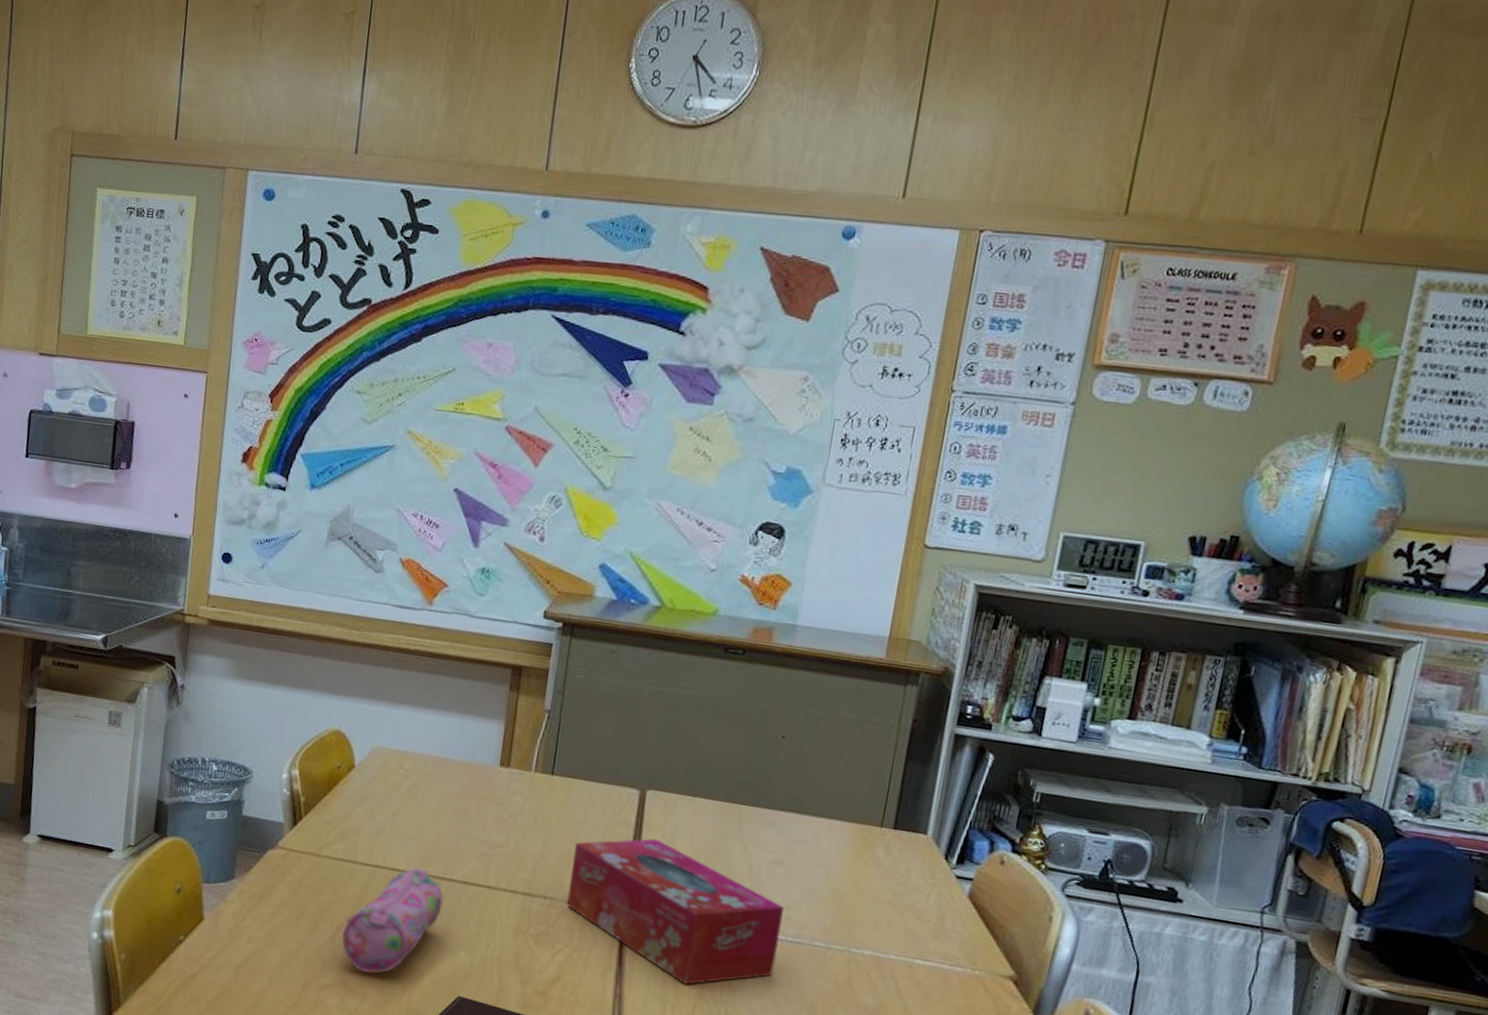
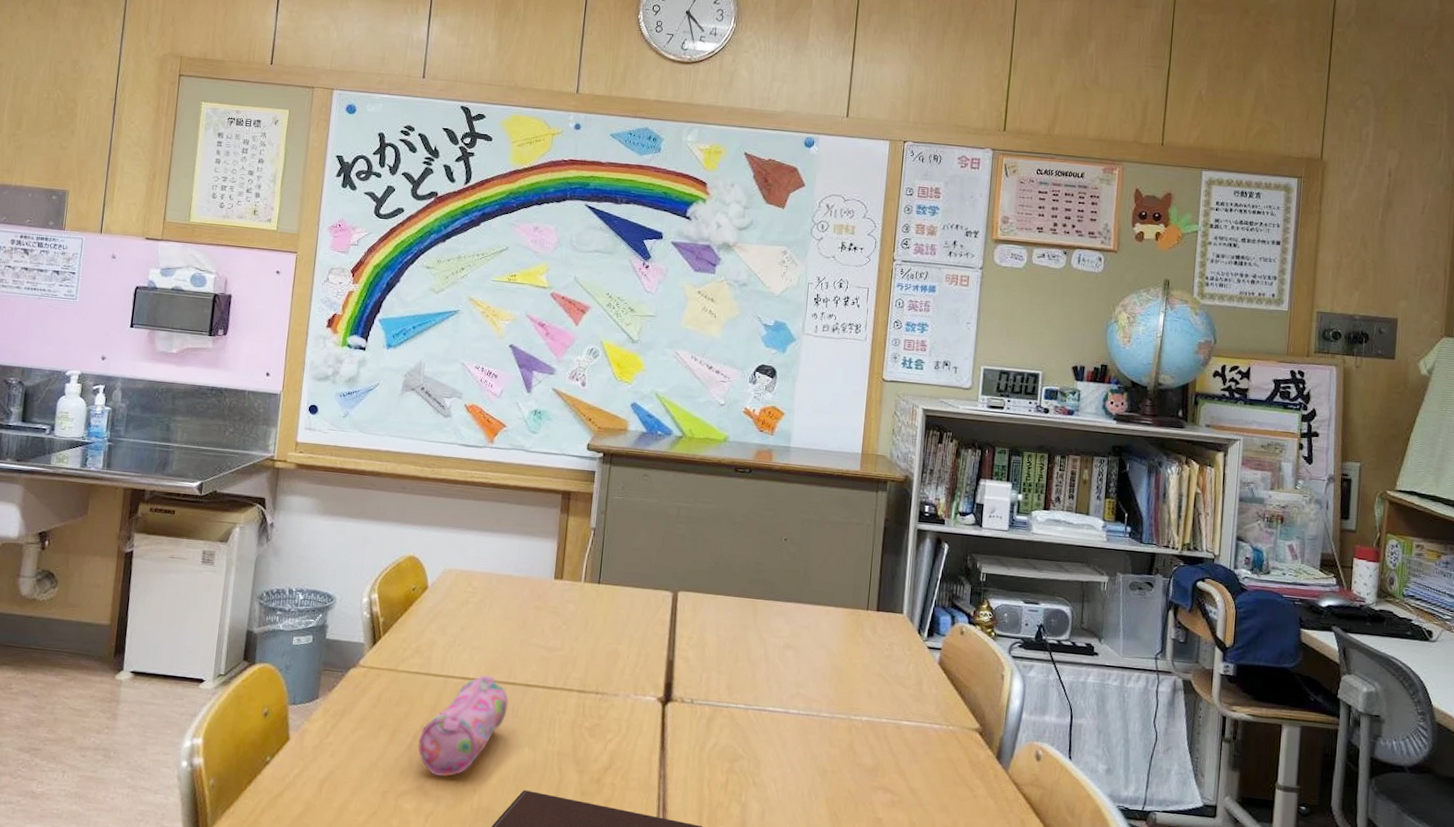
tissue box: present [566,838,784,985] -> none [615,633,795,761]

